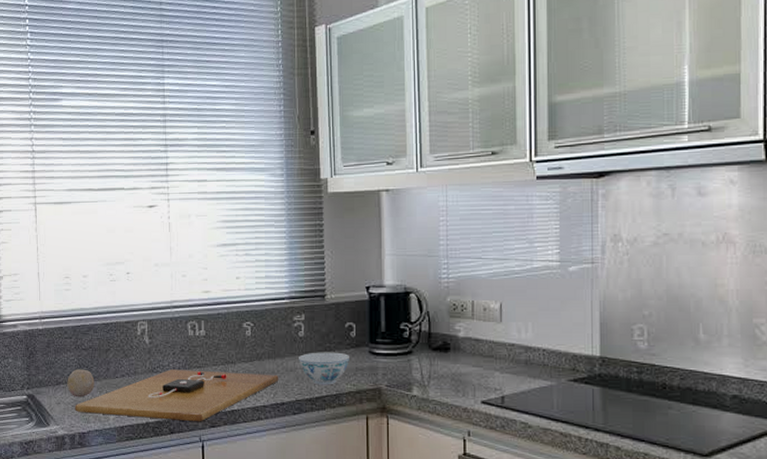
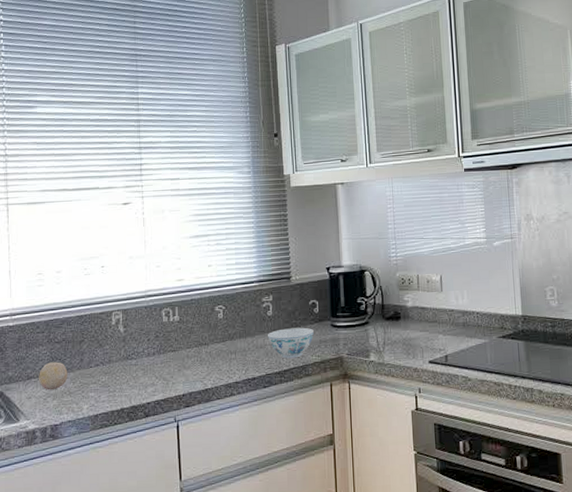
cutting board: present [75,369,279,422] -> none [47,352,250,405]

